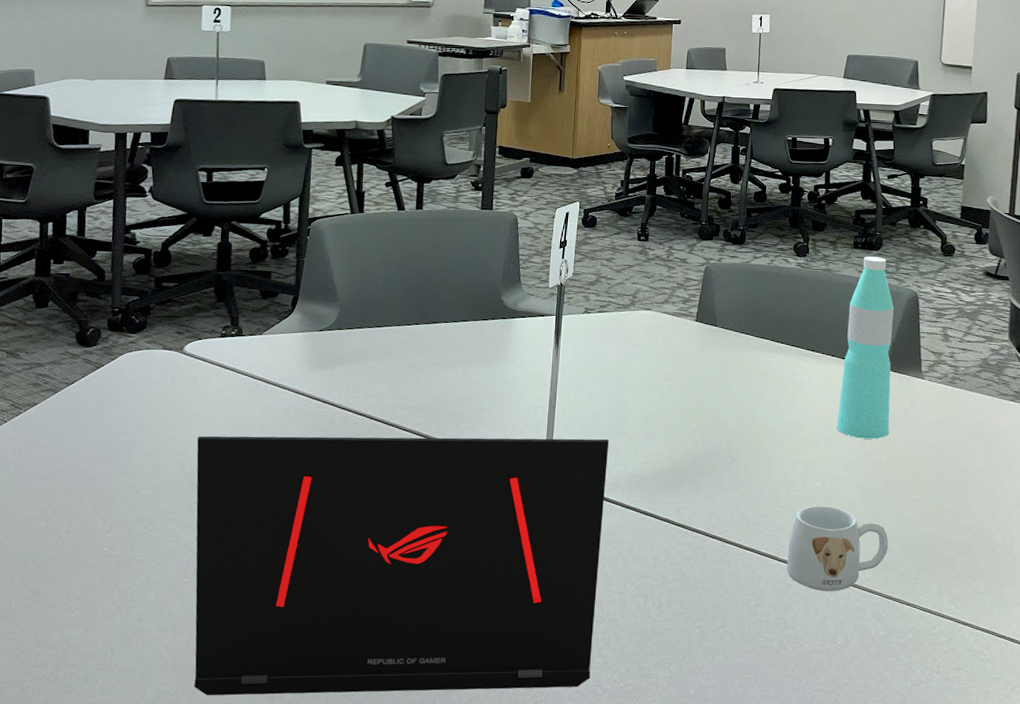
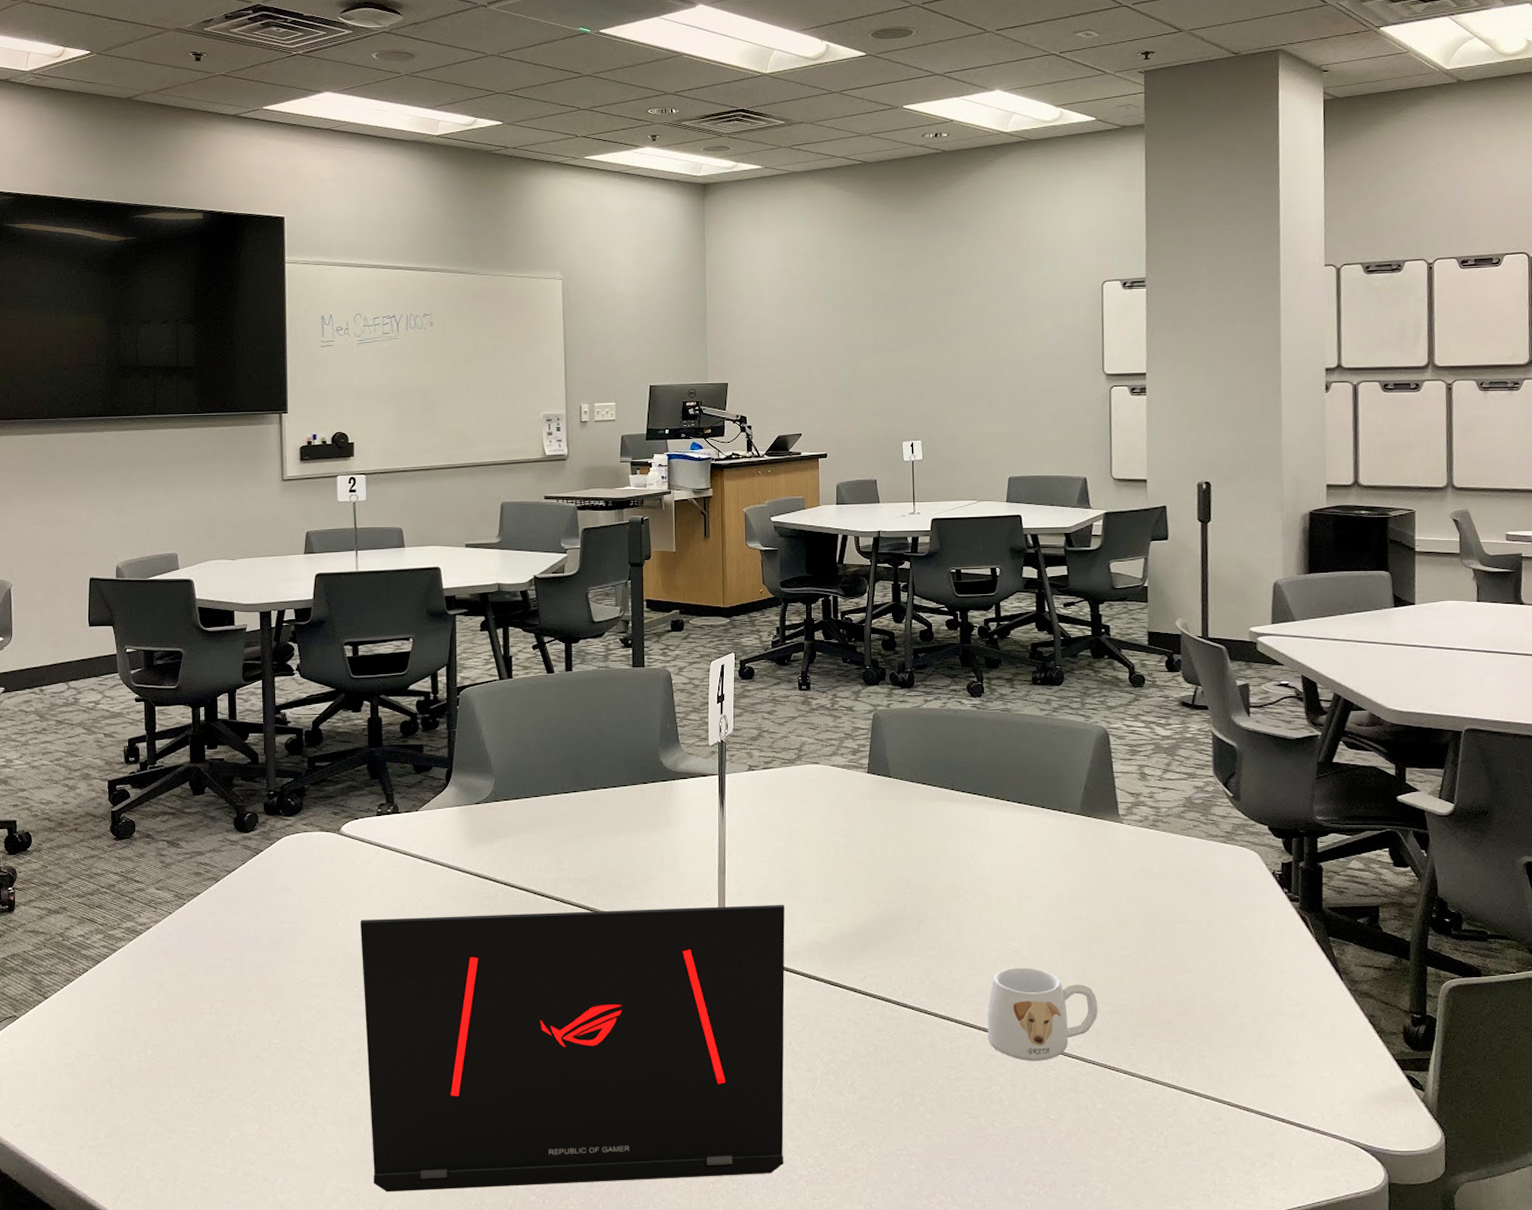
water bottle: present [836,256,894,439] -> none [1029,691,1089,892]

